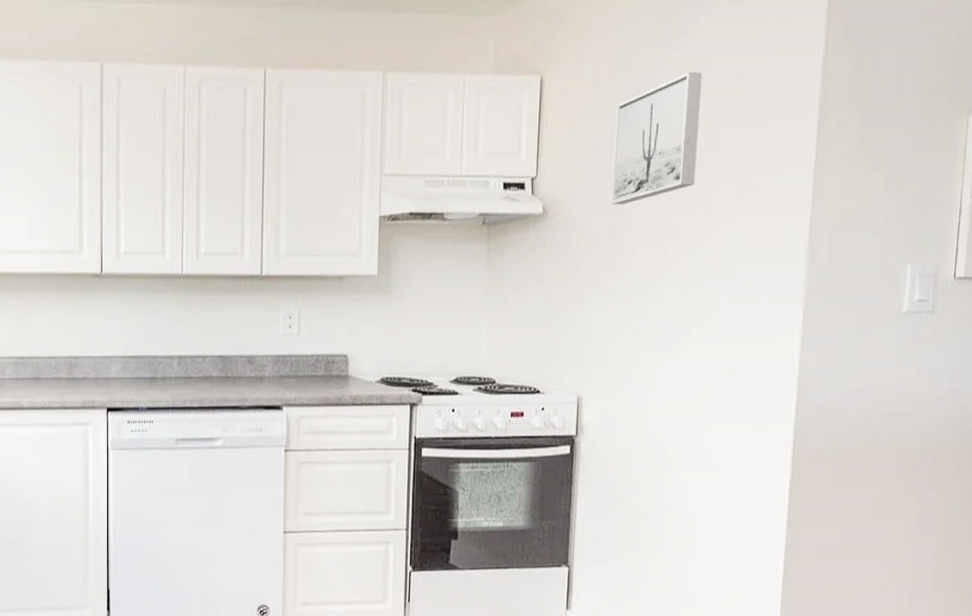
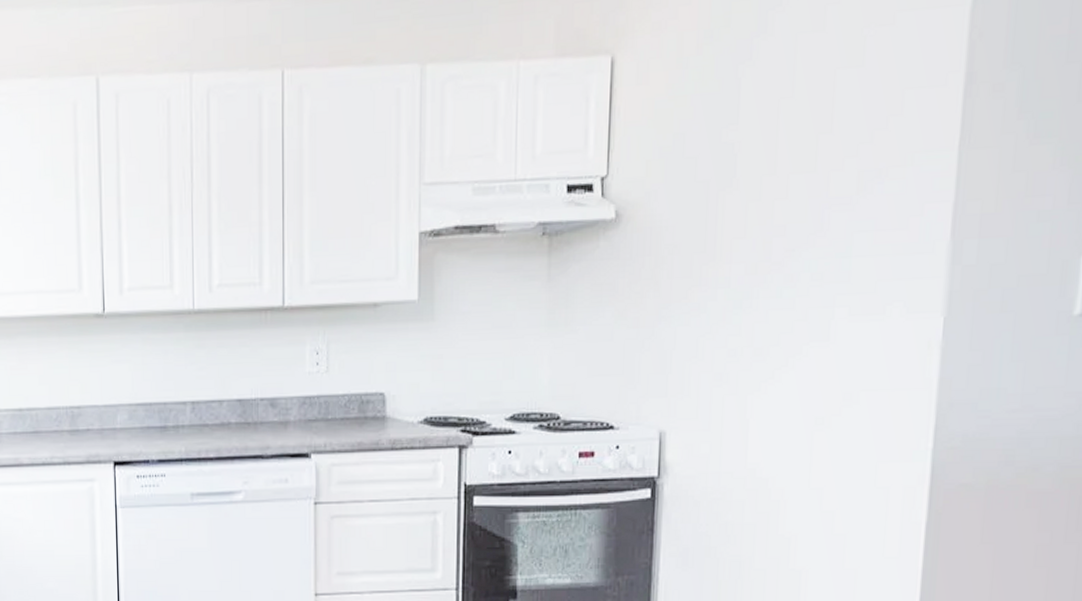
wall art: present [610,71,703,205] -> none [699,37,815,204]

